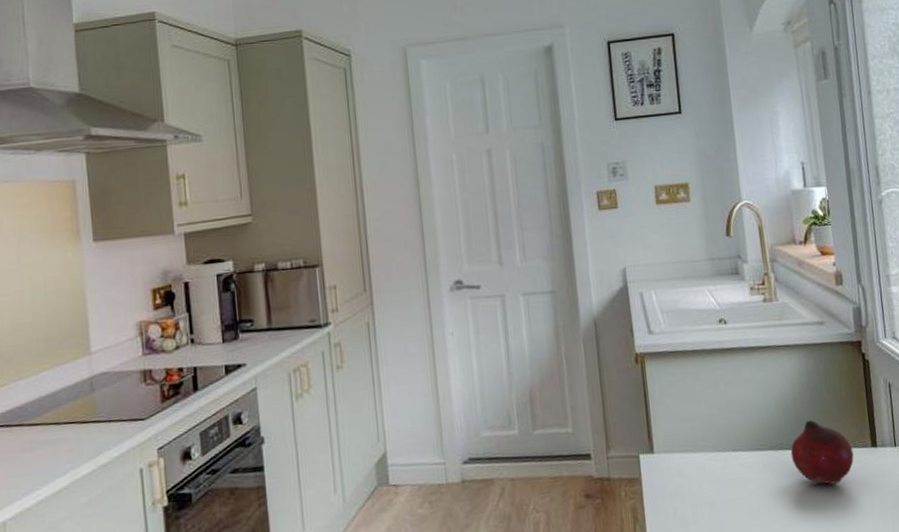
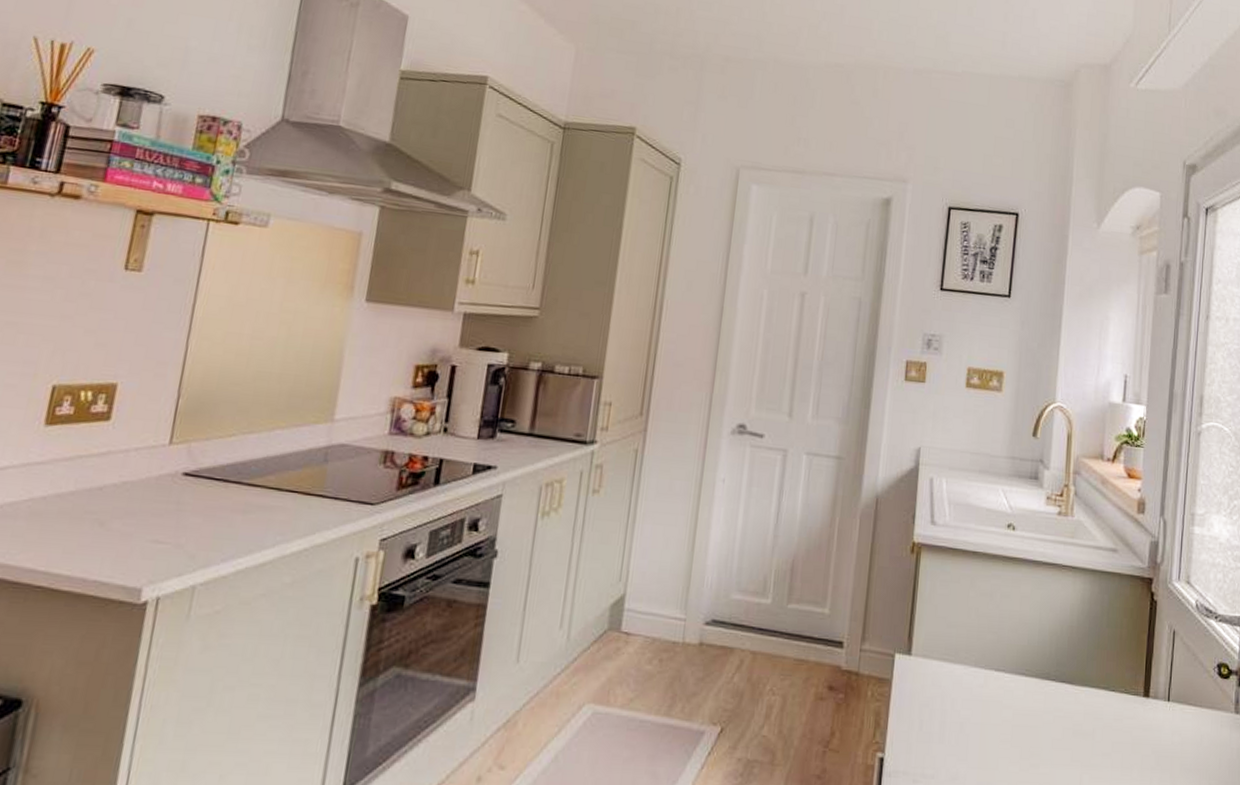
fruit: present [790,420,854,485] -> none [1056,653,1123,730]

